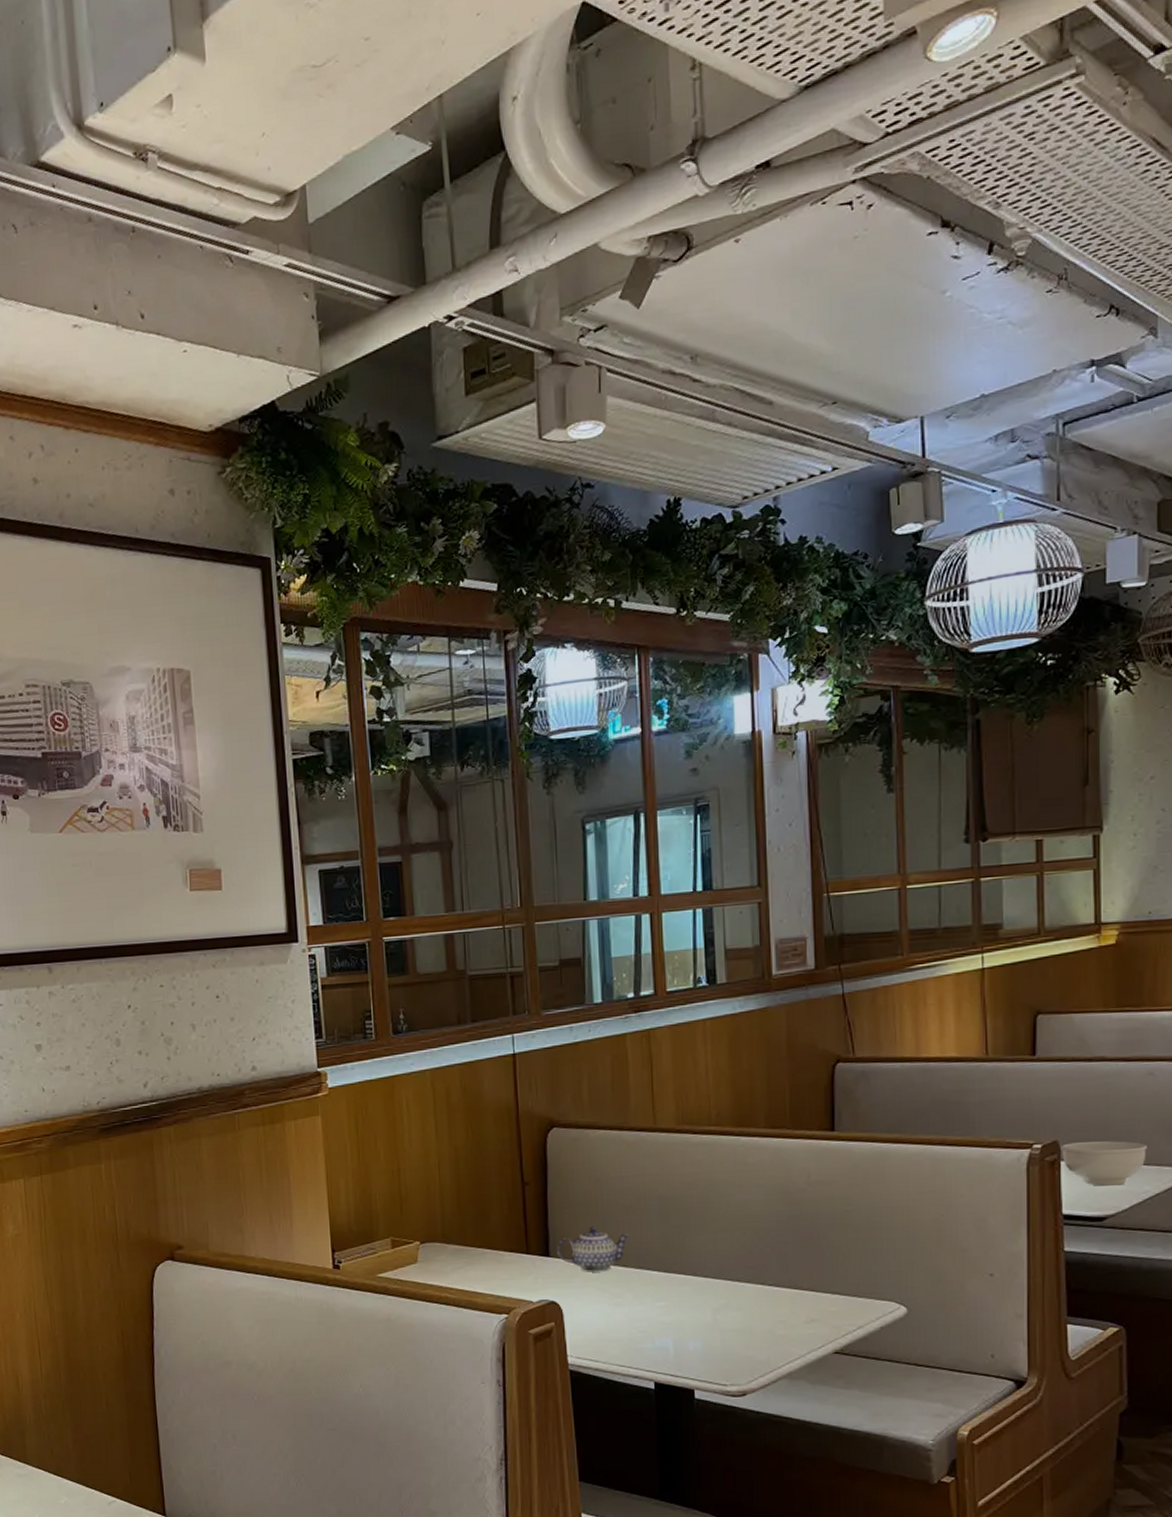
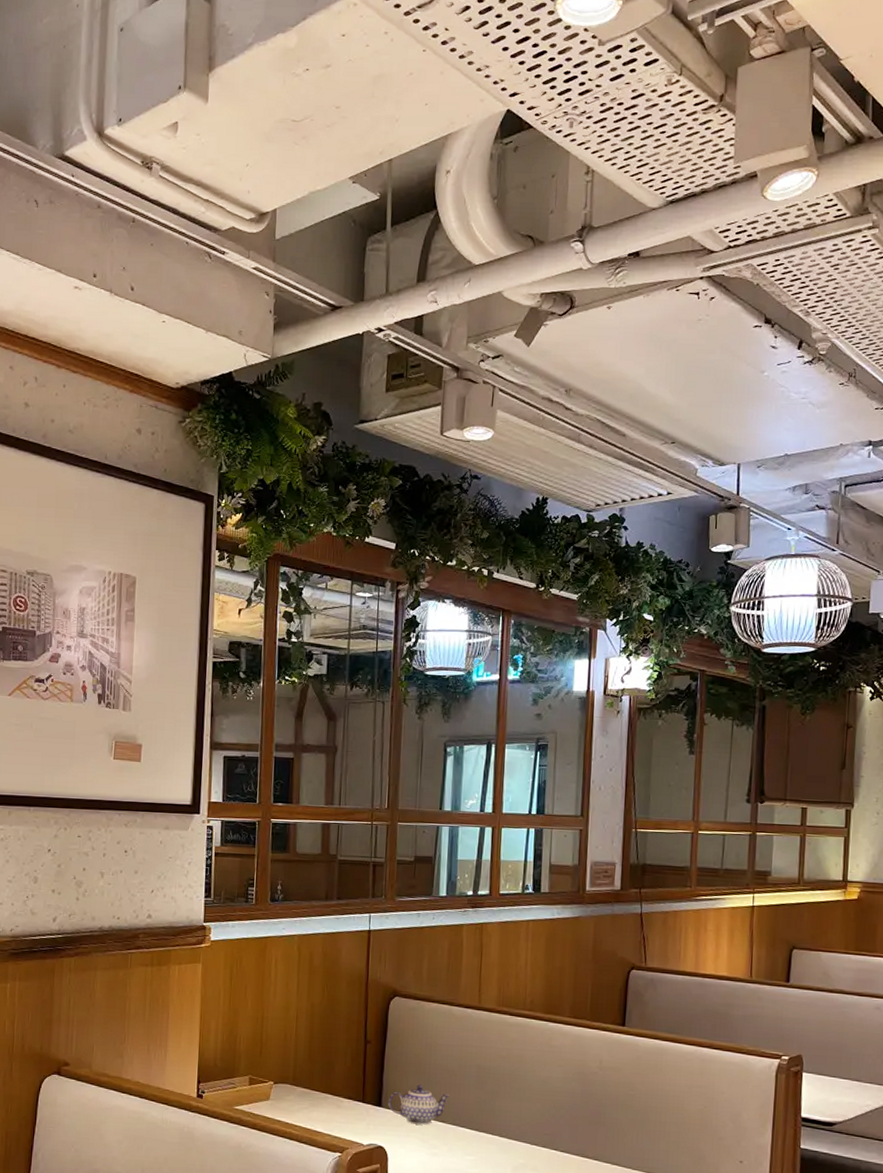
soup bowl: present [1061,1141,1147,1186] -> none [803,1058,871,1098]

